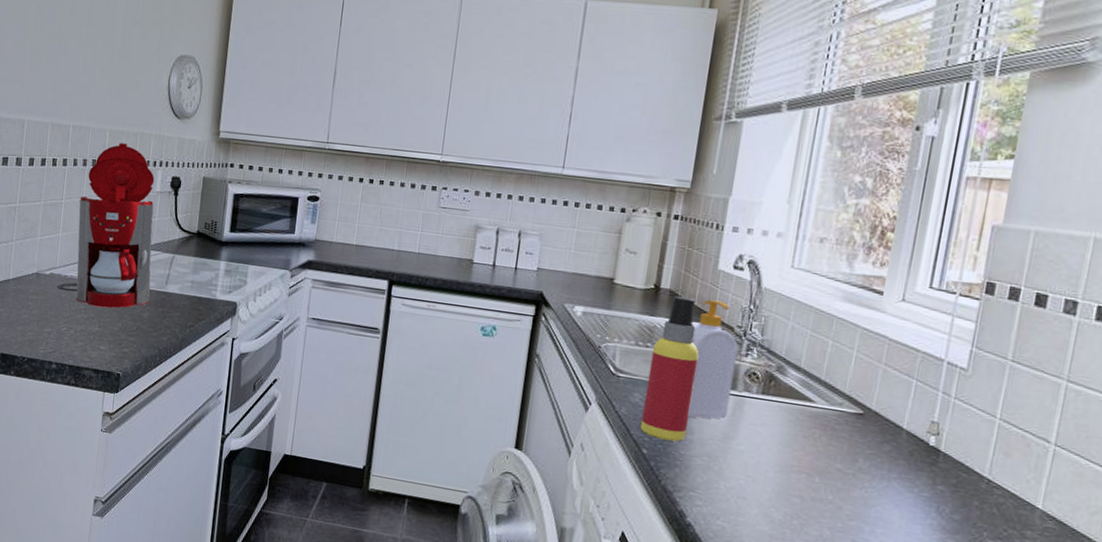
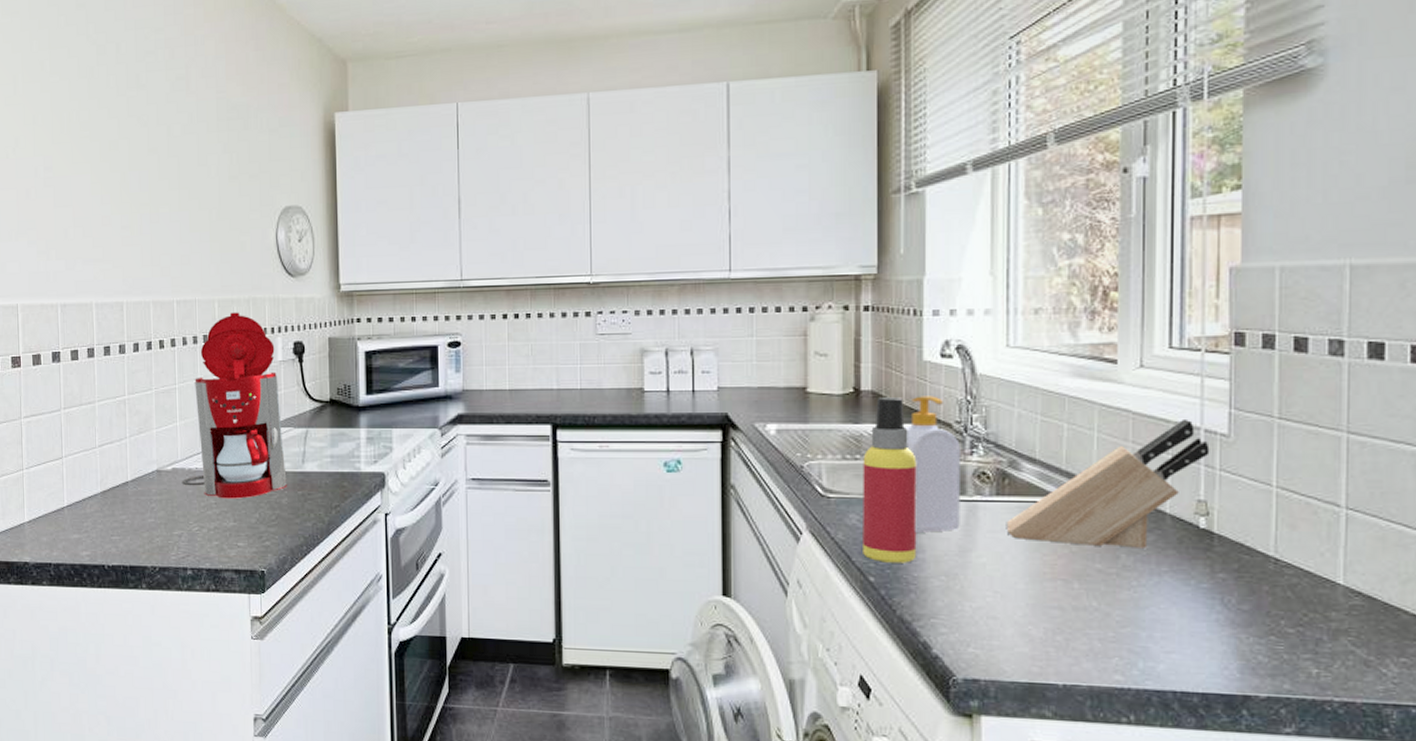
knife block: none [766,350,950,456] -> present [1007,418,1210,548]

